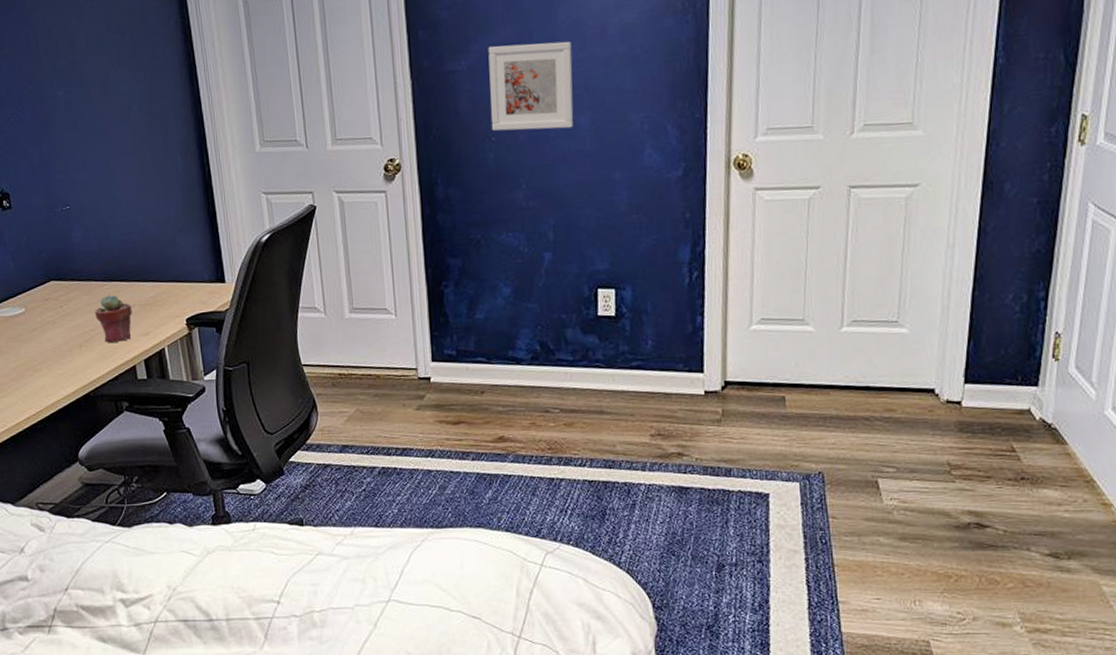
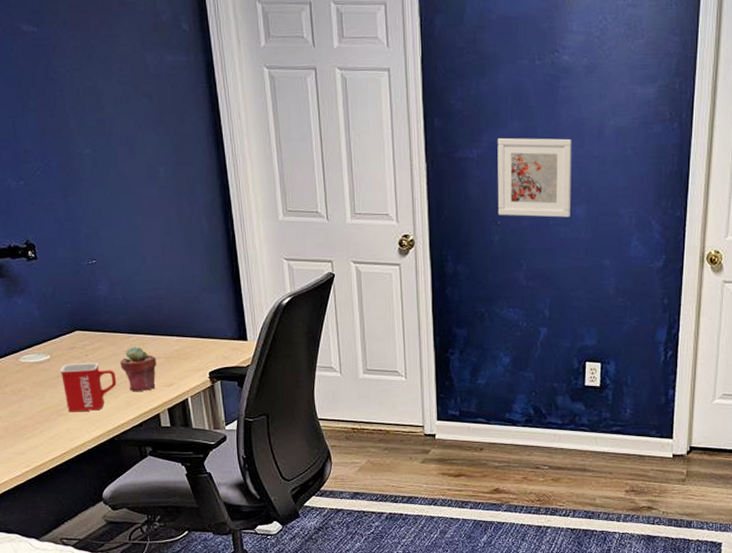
mug: none [35,313,92,368] -> present [60,362,117,412]

